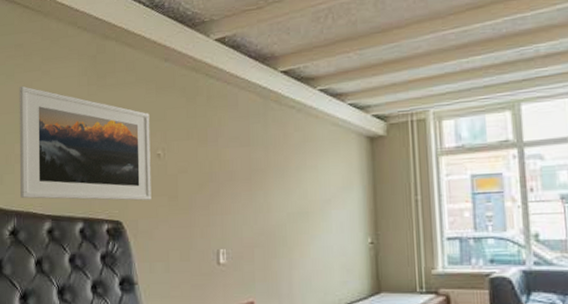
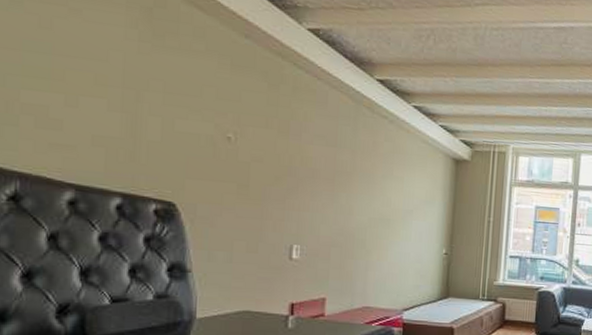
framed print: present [19,85,152,201] -> none [27,18,221,185]

